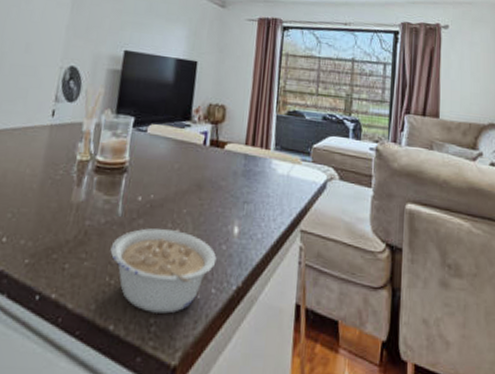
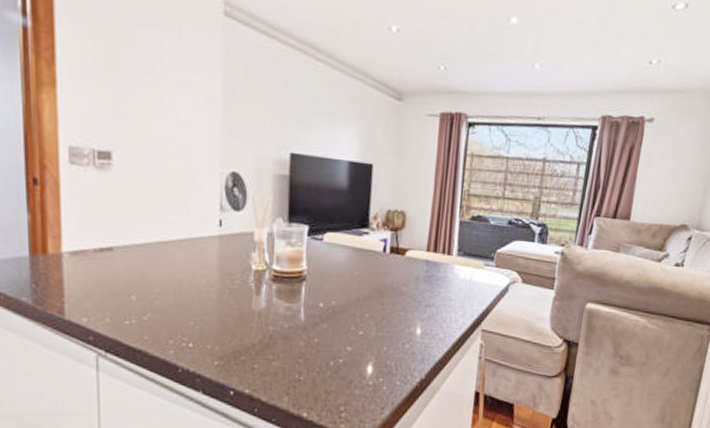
legume: present [110,228,217,314] -> none [296,331,400,402]

